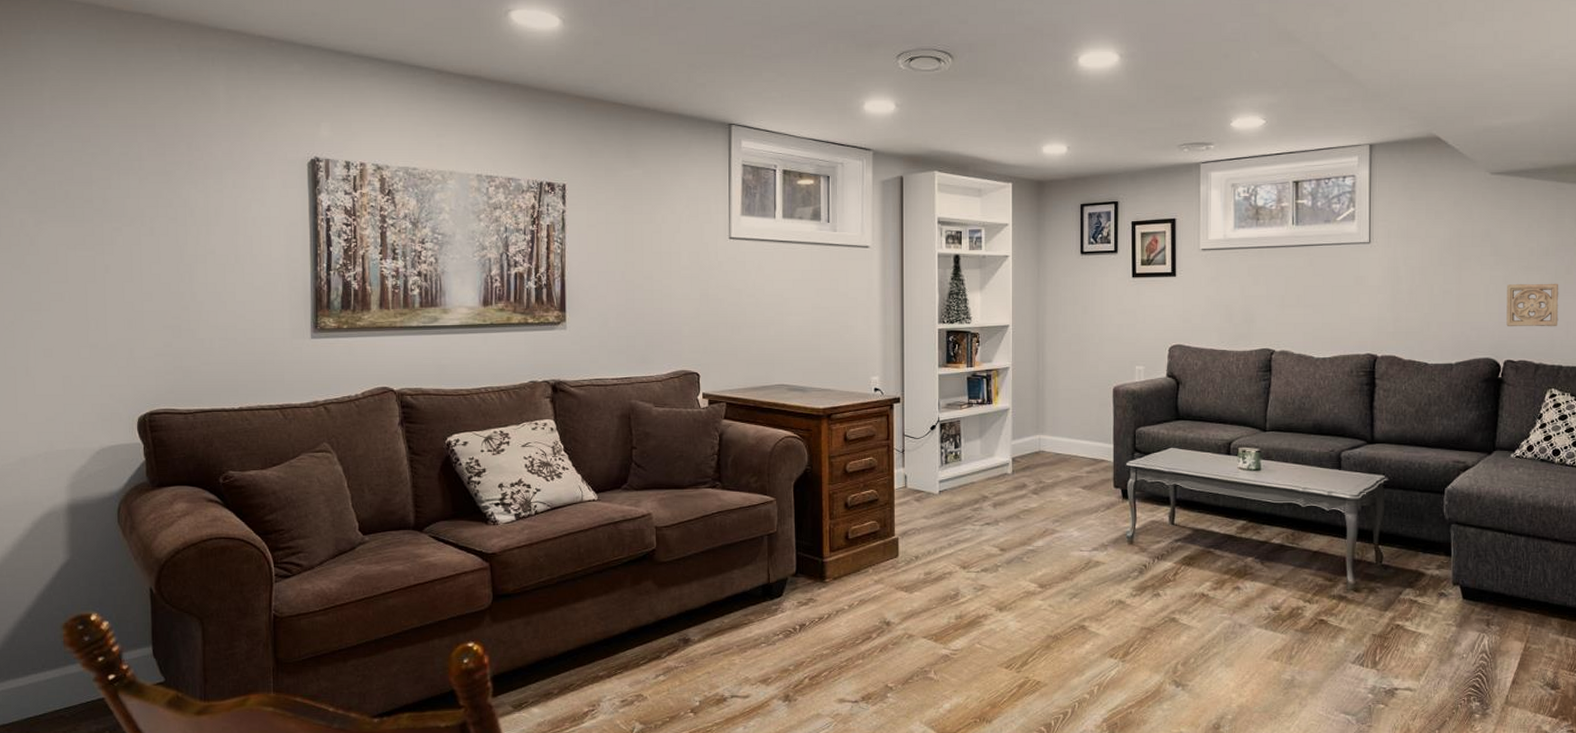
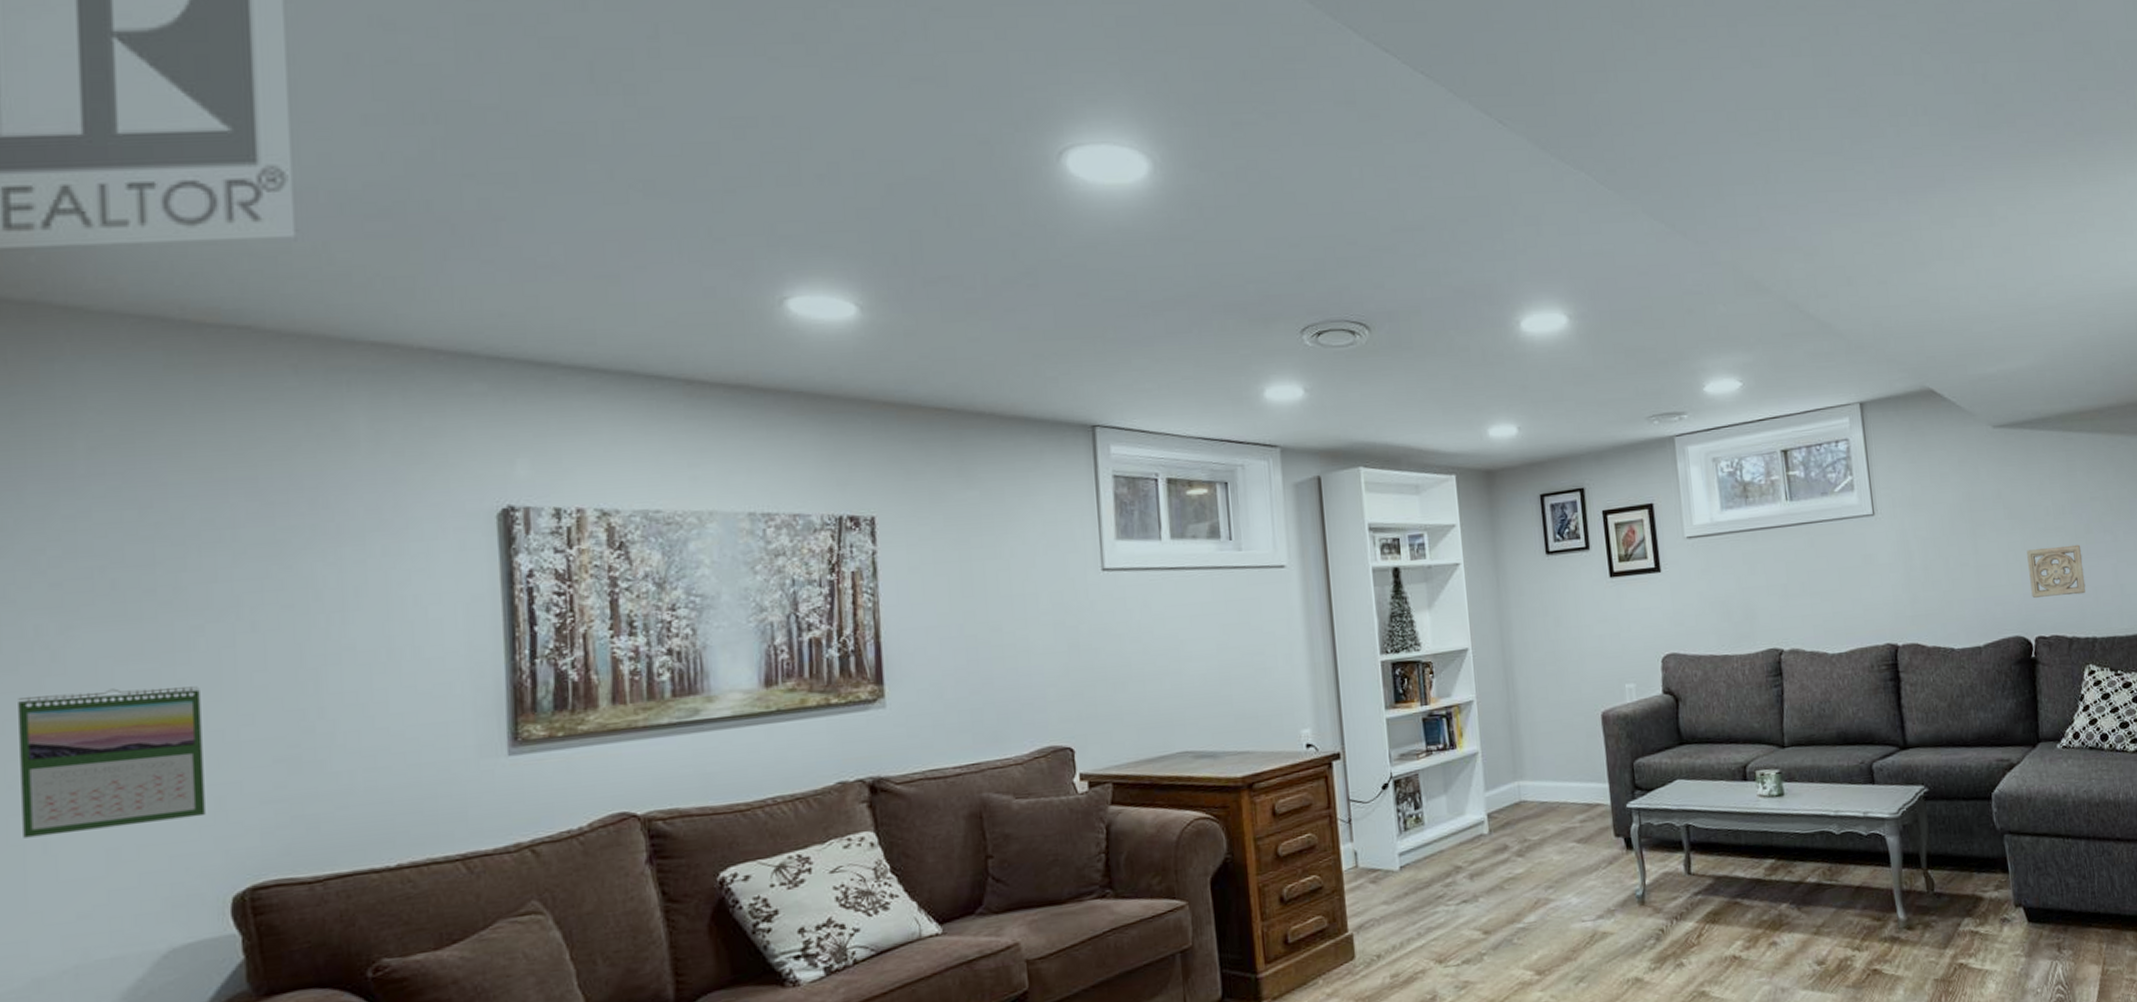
calendar: none [11,267,122,363] -> present [18,686,205,838]

